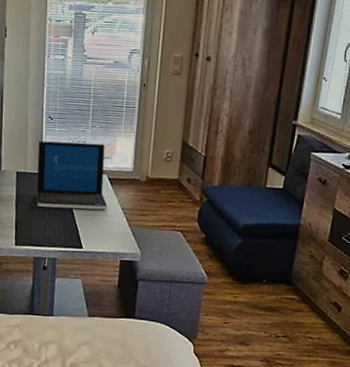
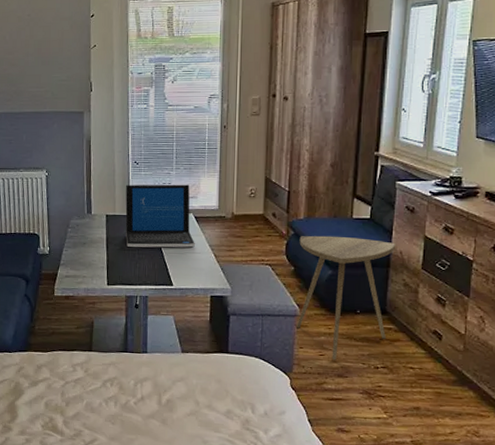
side table: none [203,203,305,328] -> present [297,235,395,360]

